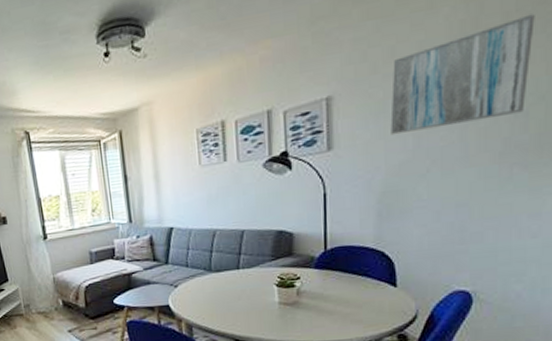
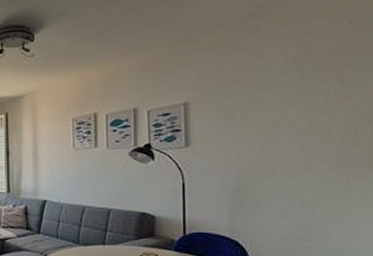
wall art: present [390,14,535,136] -> none [239,55,355,140]

